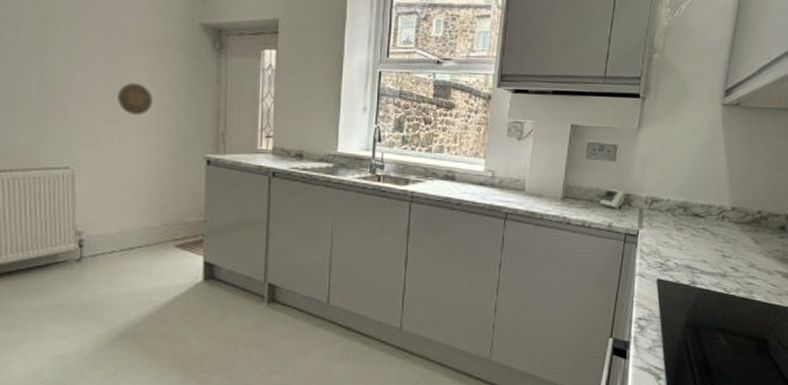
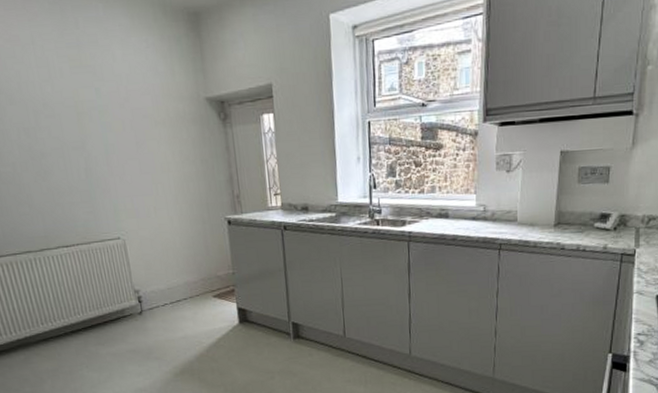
decorative plate: present [118,83,153,116] -> none [147,159,177,188]

